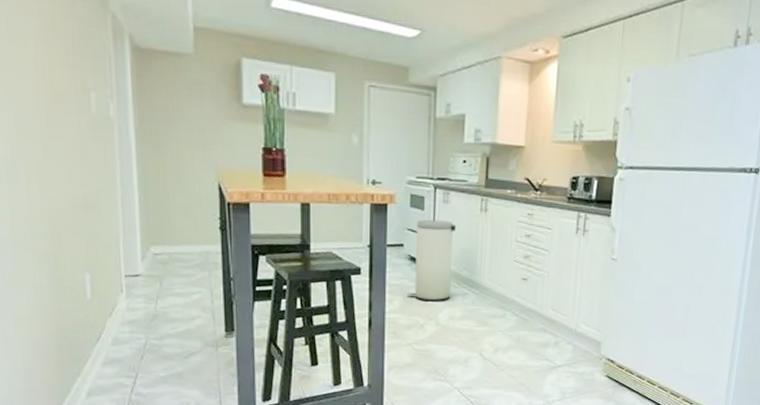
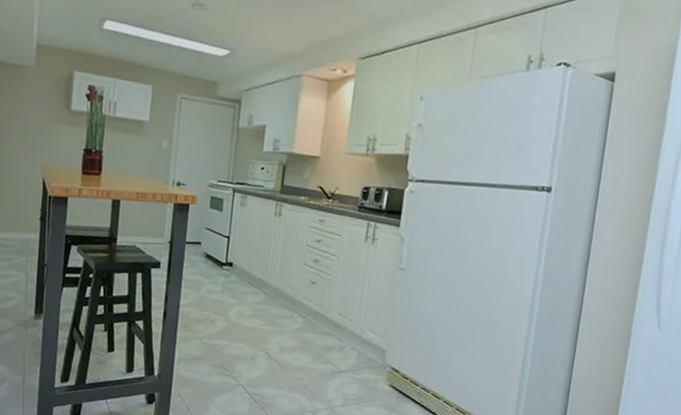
pedal bin: present [407,219,456,302] -> none [200,220,251,299]

